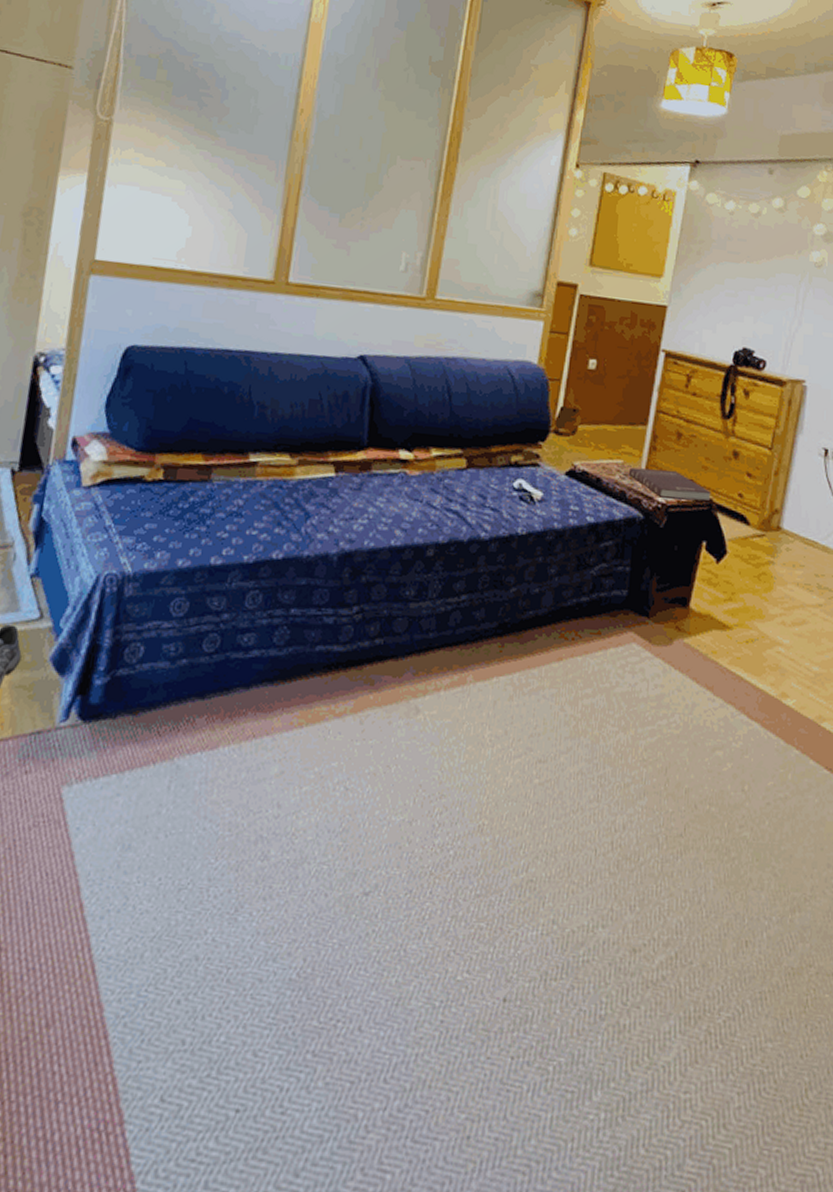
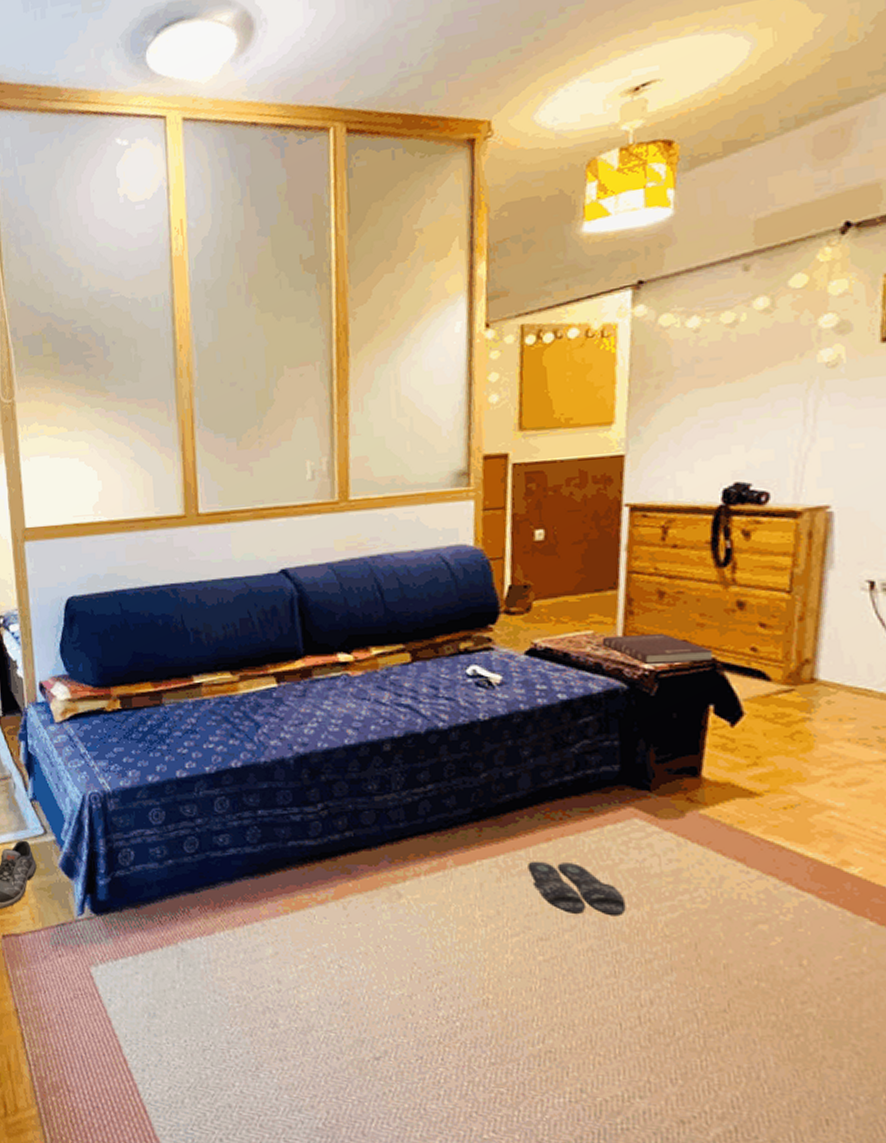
slippers: none [538,680,616,740] -> present [528,861,626,916]

